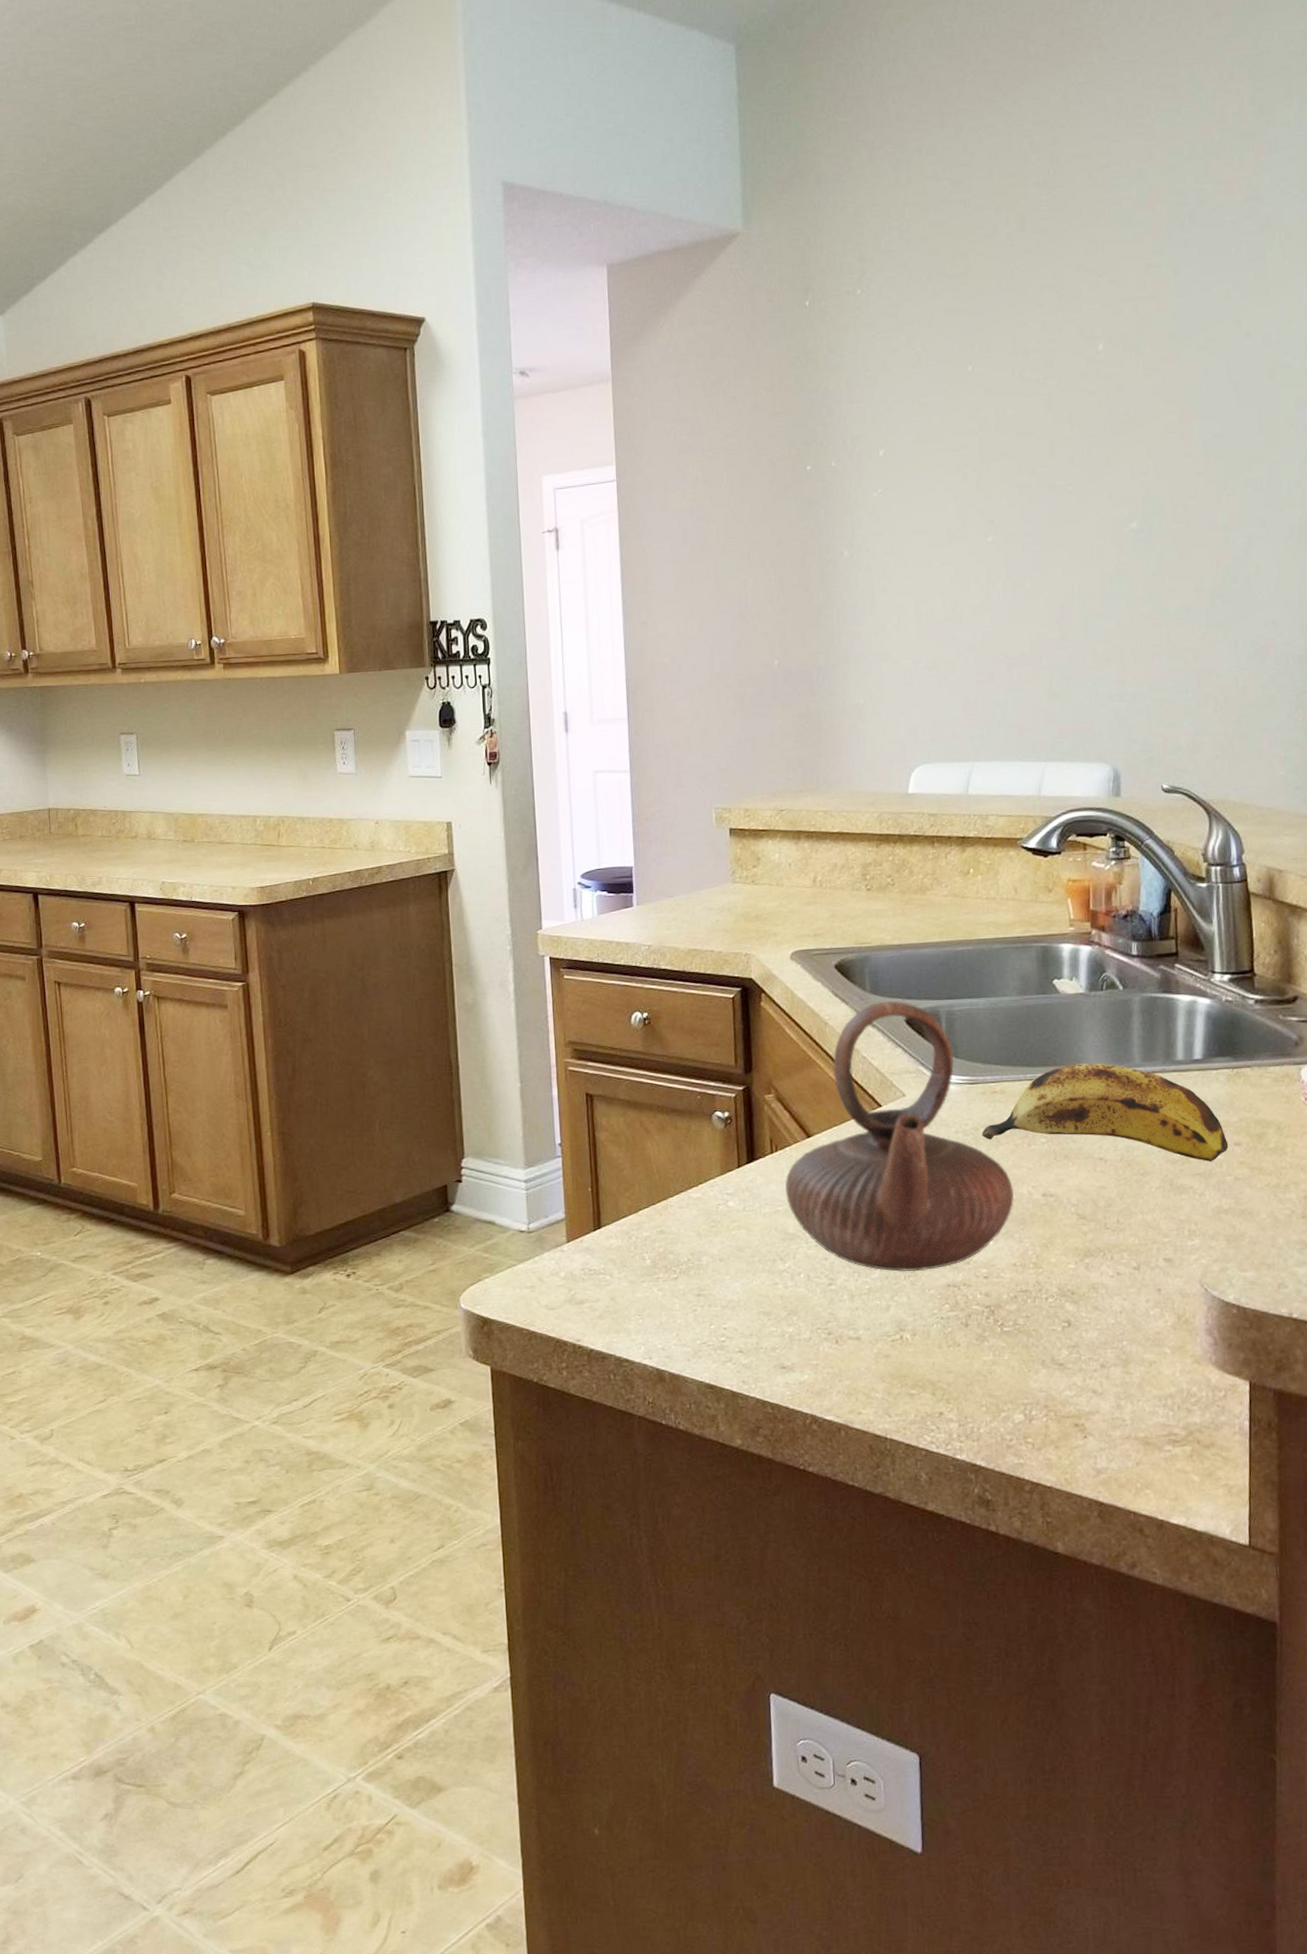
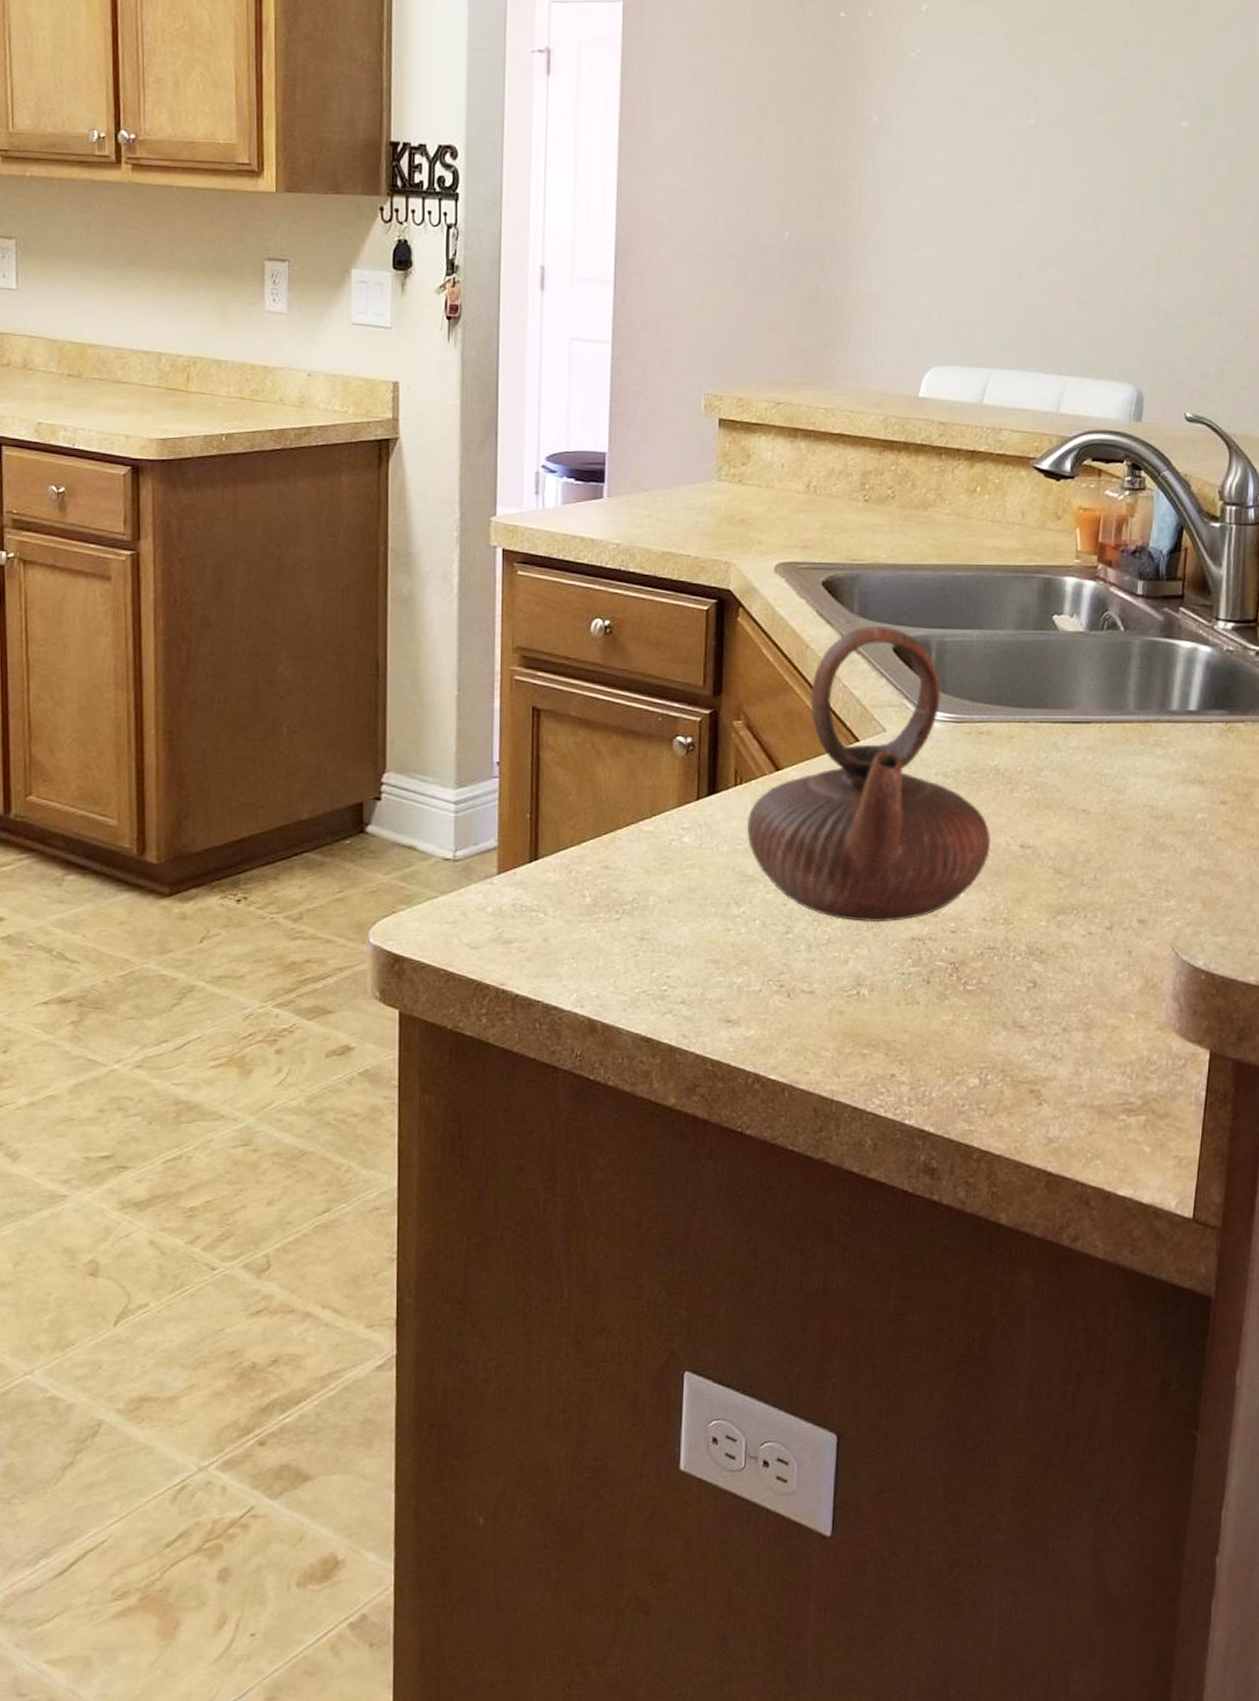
banana: present [981,1063,1229,1161] -> none [962,708,1215,819]

